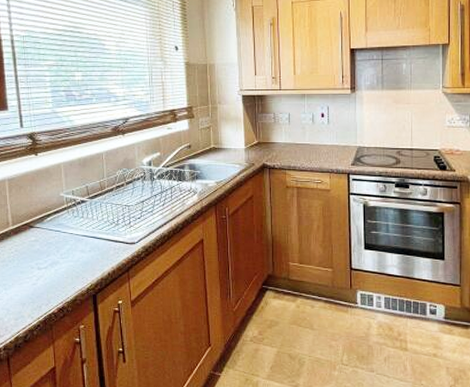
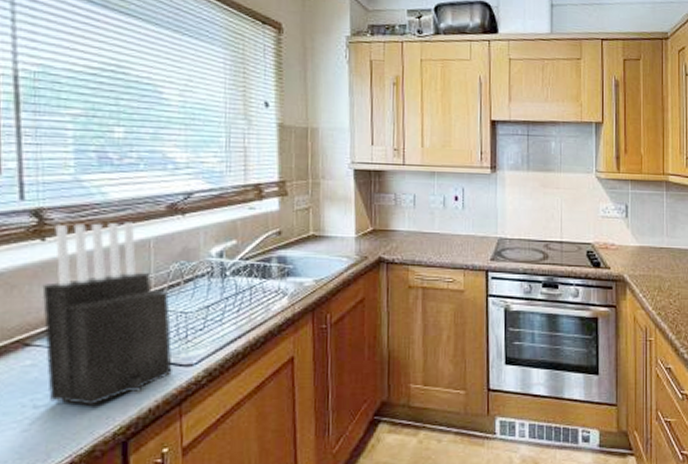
knife block: none [38,141,122,269] -> present [42,222,173,406]

